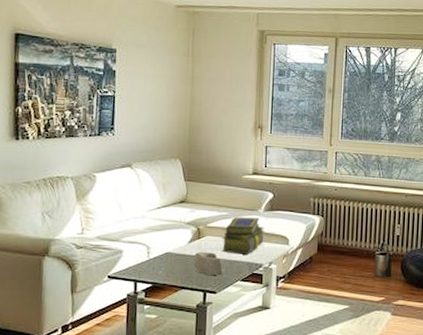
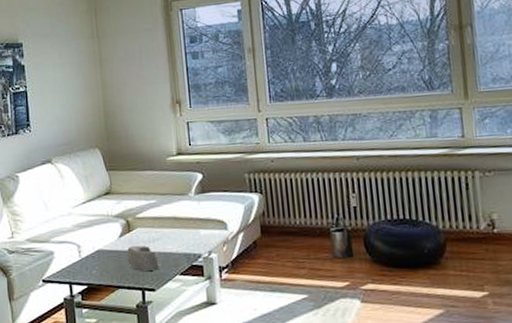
stack of books: present [221,217,265,255] -> none [153,203,199,246]

